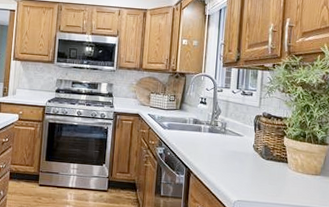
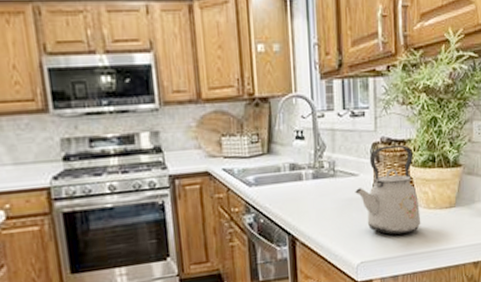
kettle: none [239,119,290,187] -> present [355,144,421,235]

